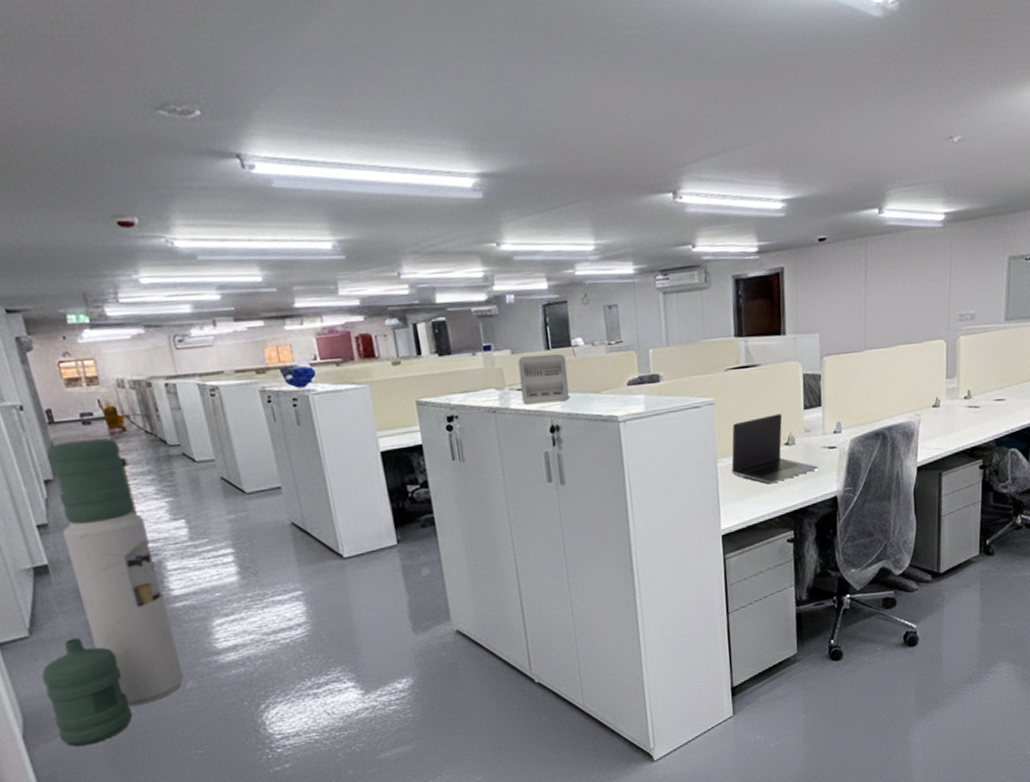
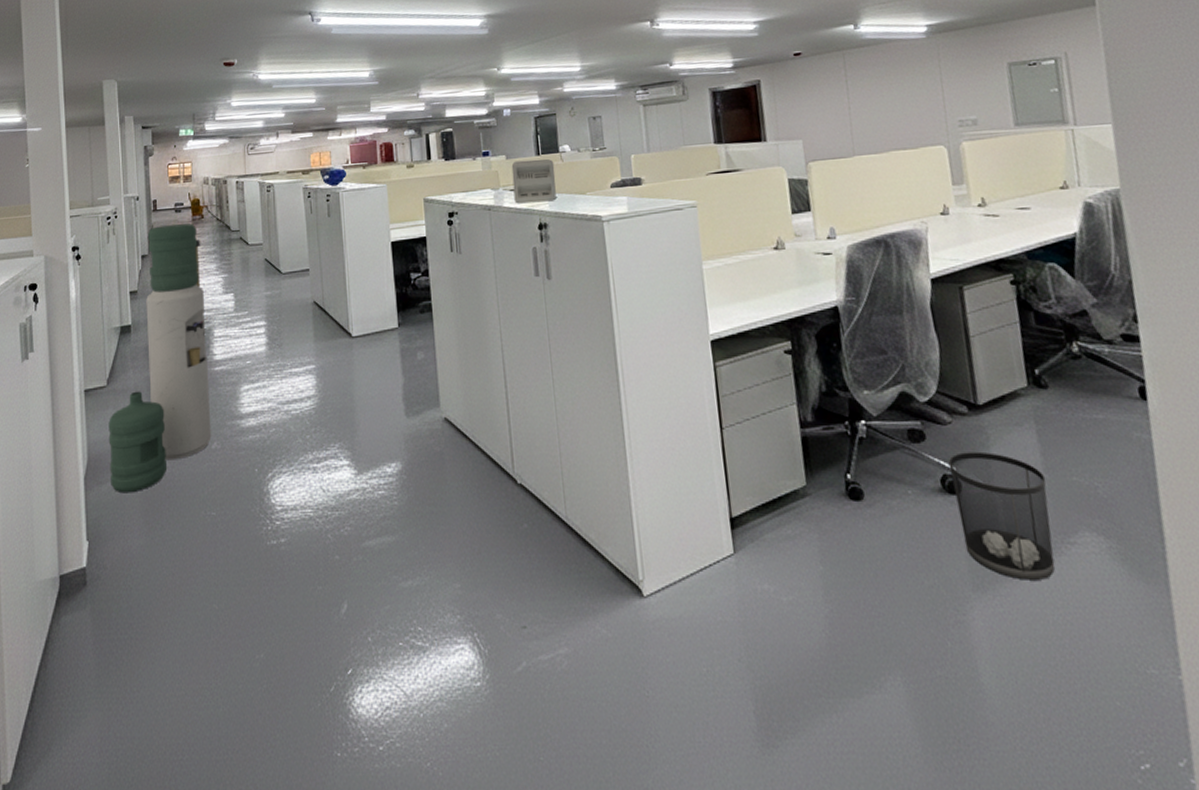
laptop computer: present [731,414,818,484] -> none [716,217,813,289]
waste bin: none [911,610,981,704] -> present [948,451,1055,580]

